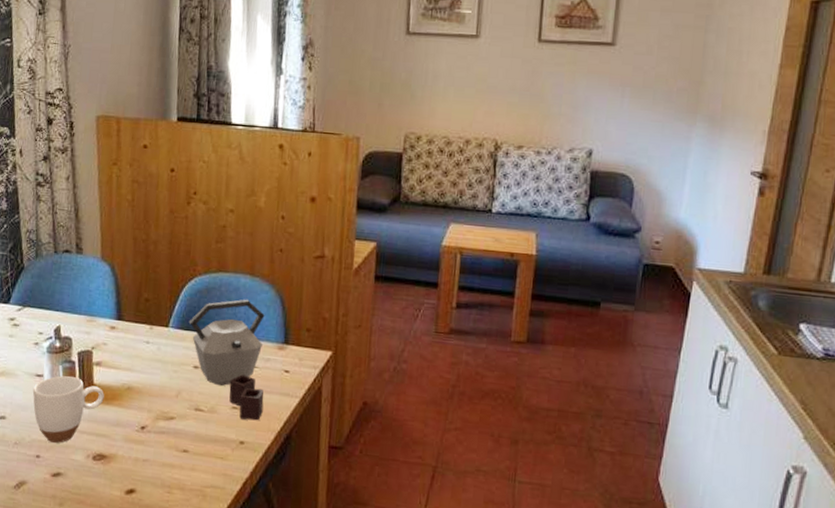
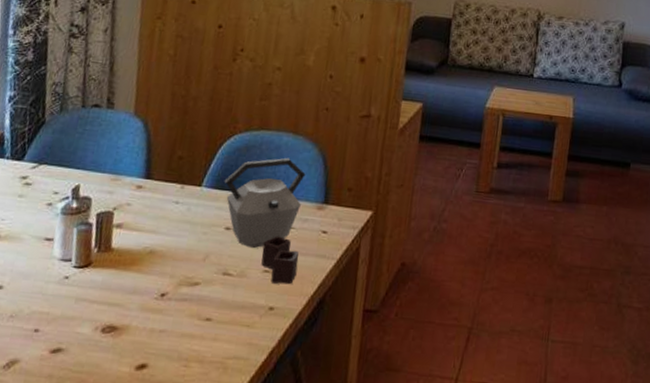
mug: present [32,375,104,443] -> none [37,239,123,315]

